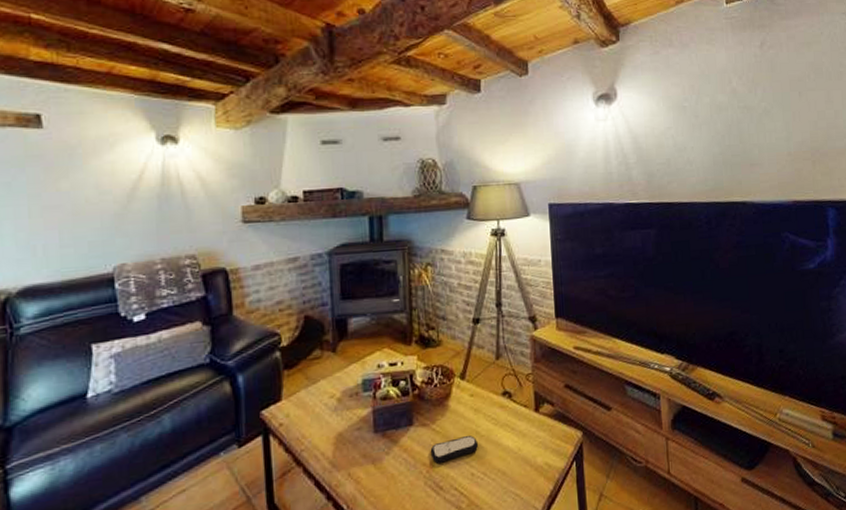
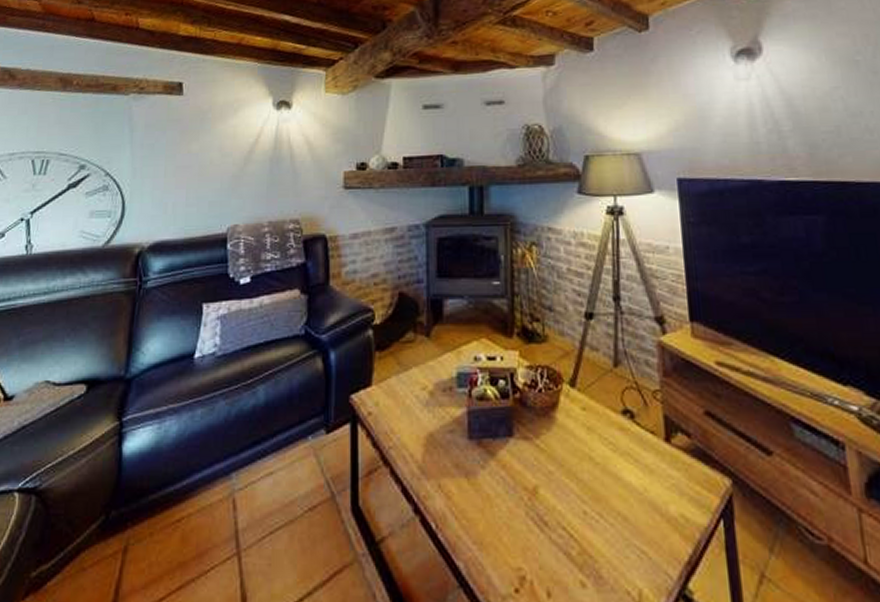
remote control: present [430,435,478,464] -> none [533,459,592,490]

